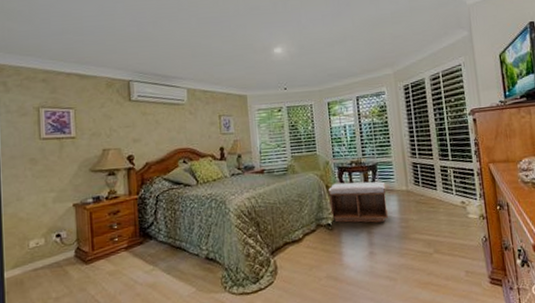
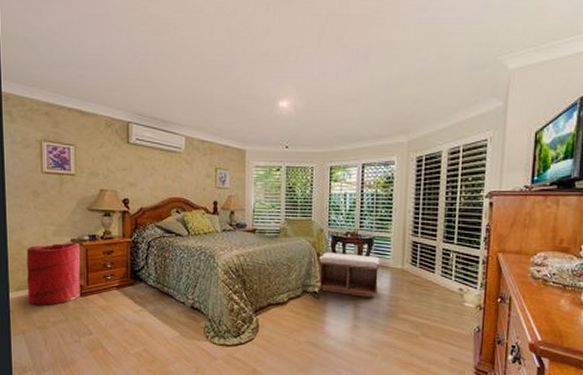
laundry hamper: none [24,207,85,282] -> present [26,242,81,305]

